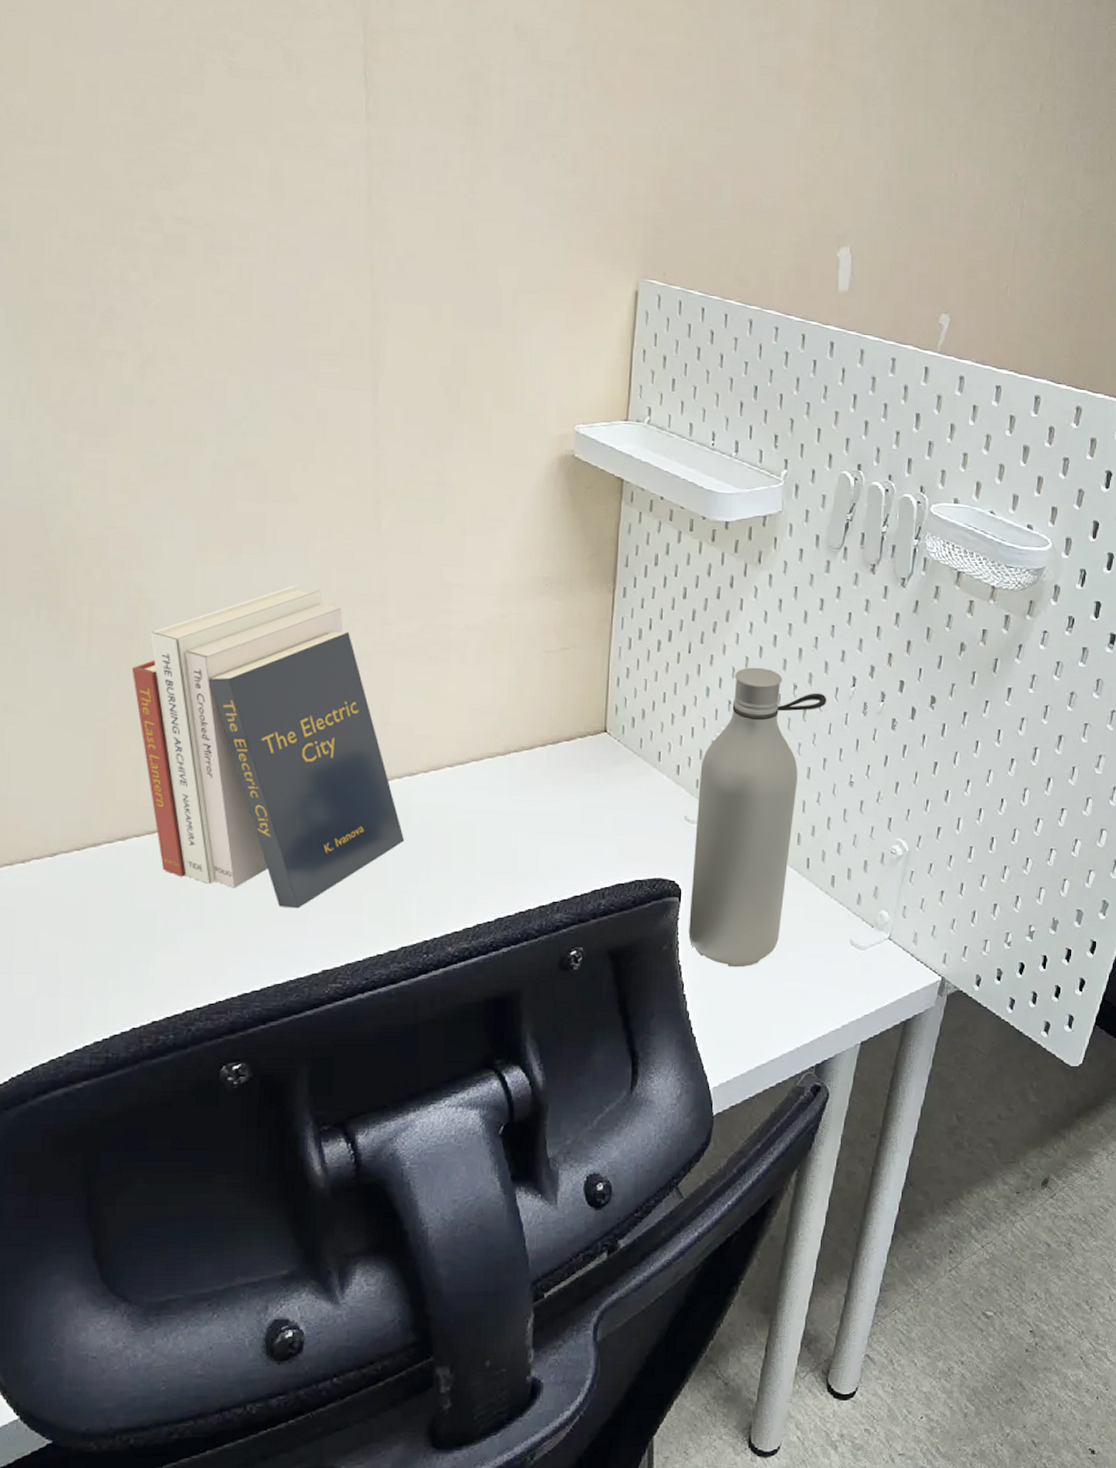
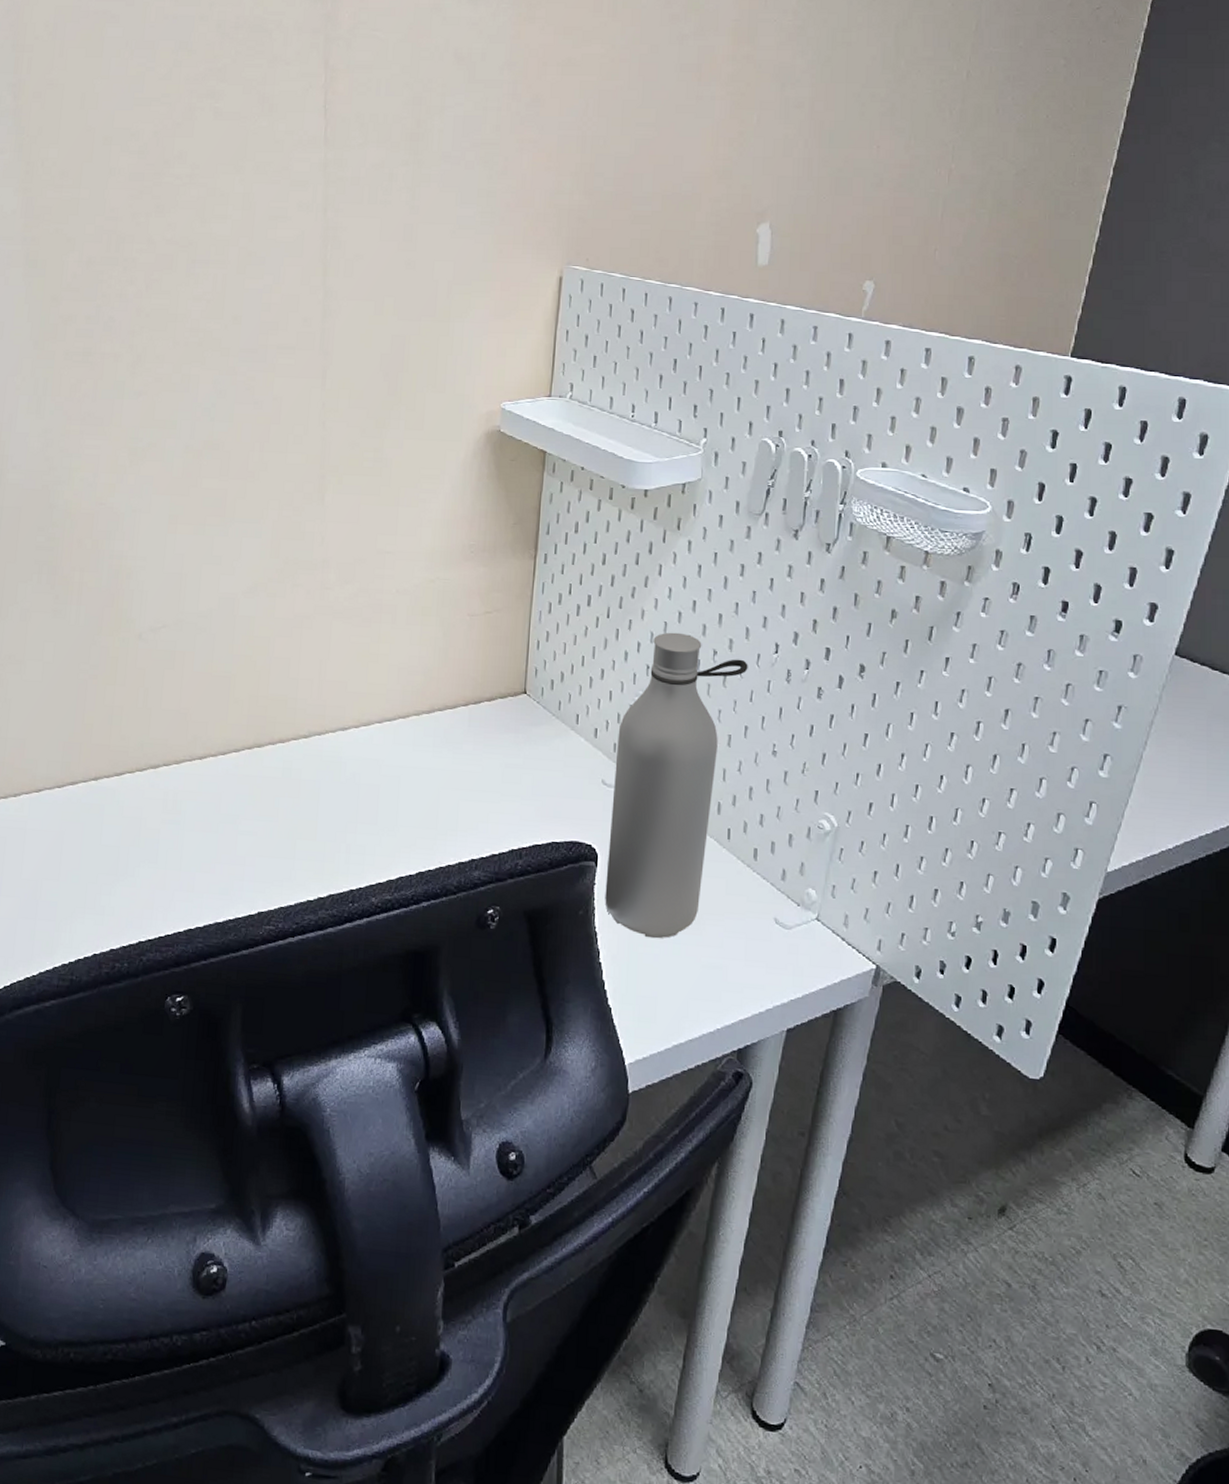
books: present [131,585,405,909] -> none [110,552,336,852]

